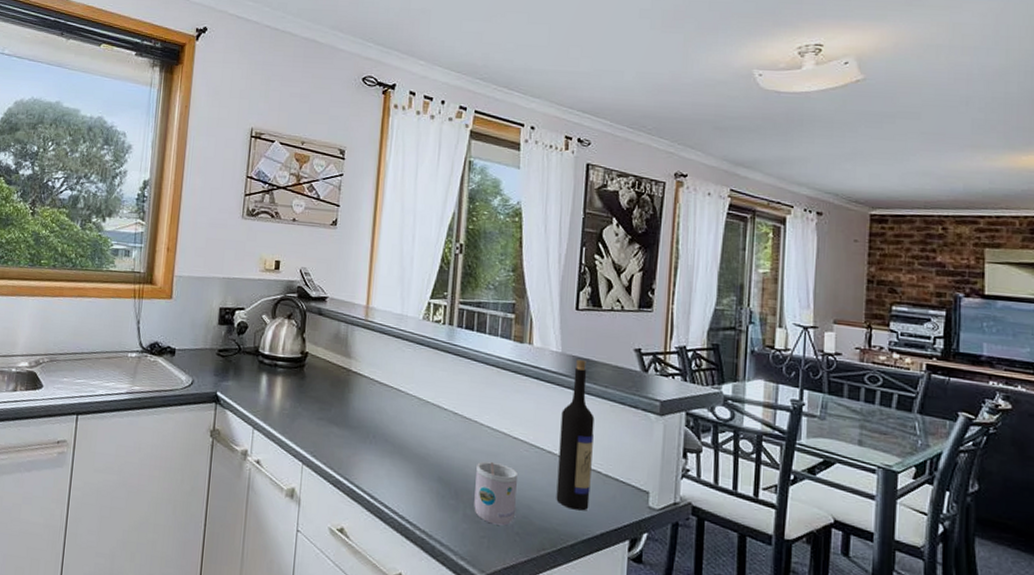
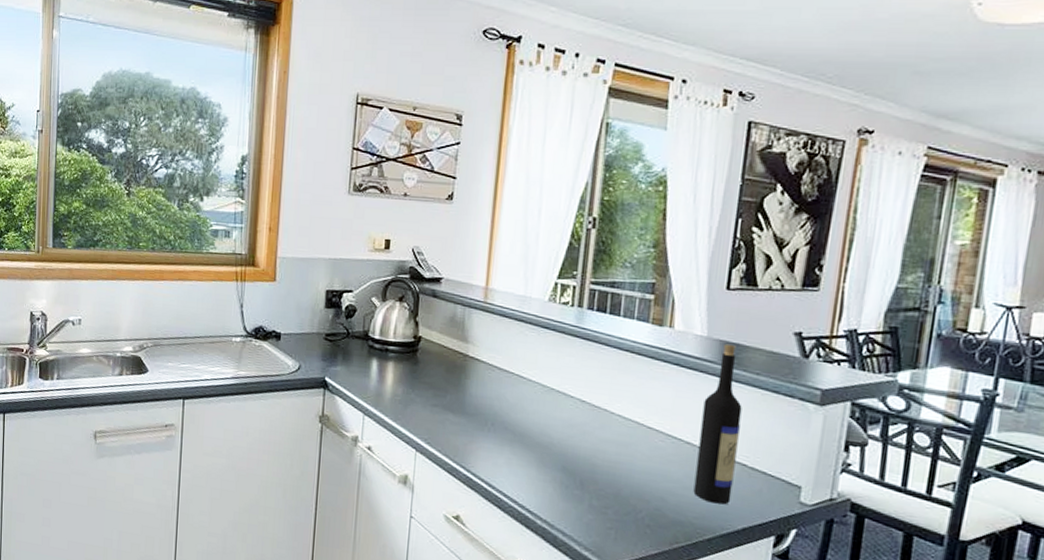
mug: present [474,461,518,526] -> none [601,451,651,518]

